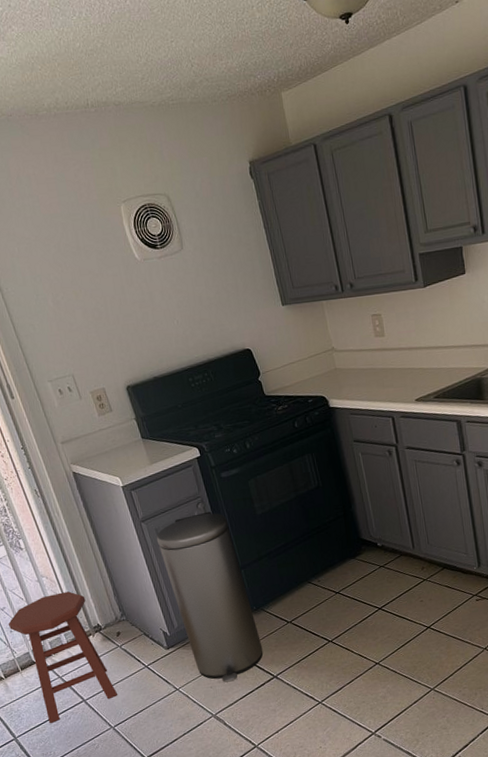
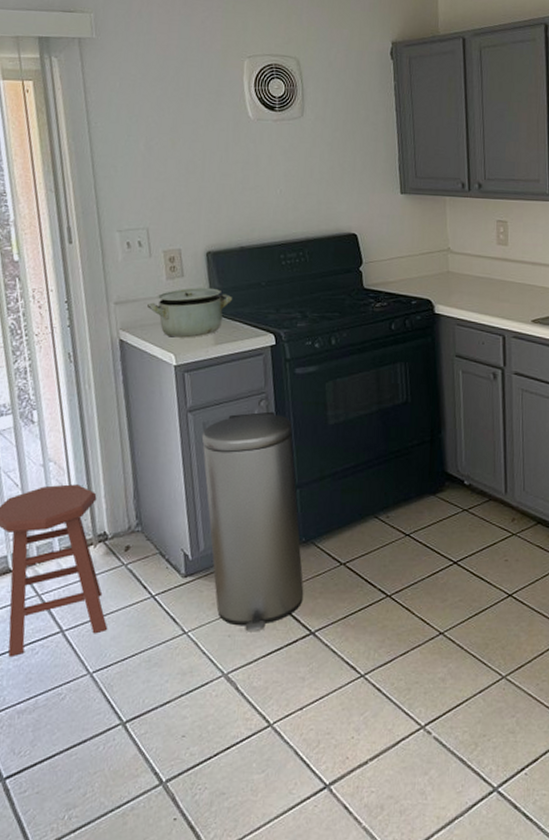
saucepan: none [88,416,157,464] -> present [147,287,232,338]

